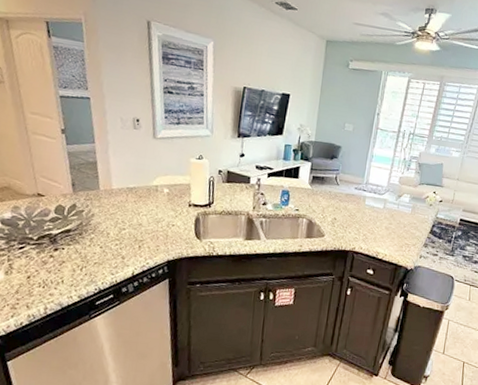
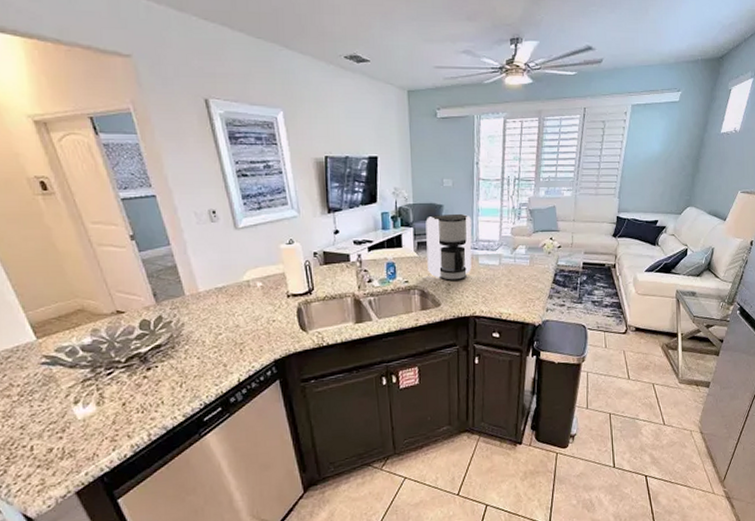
coffee maker: none [318,154,365,217] -> present [425,213,472,281]

